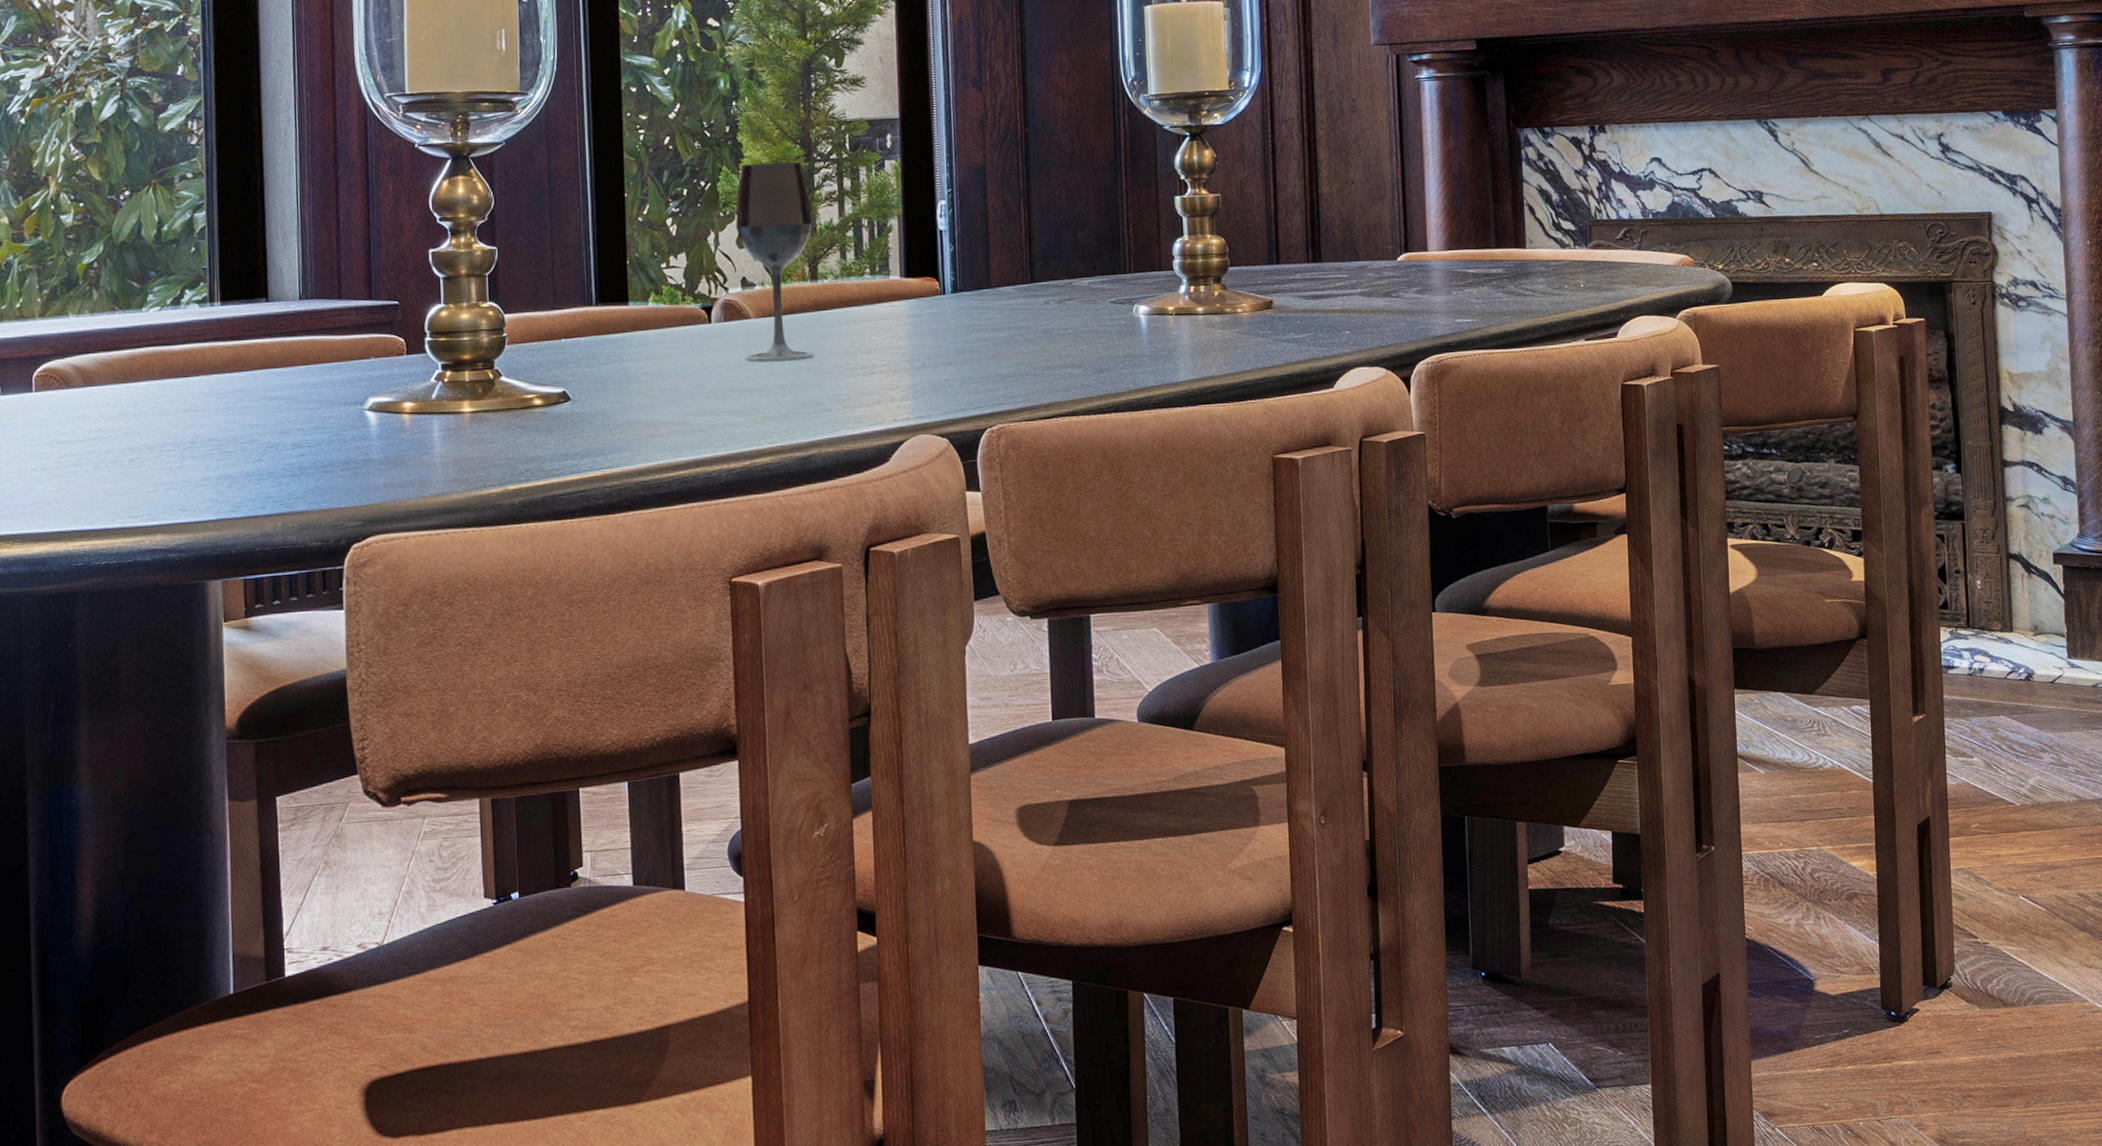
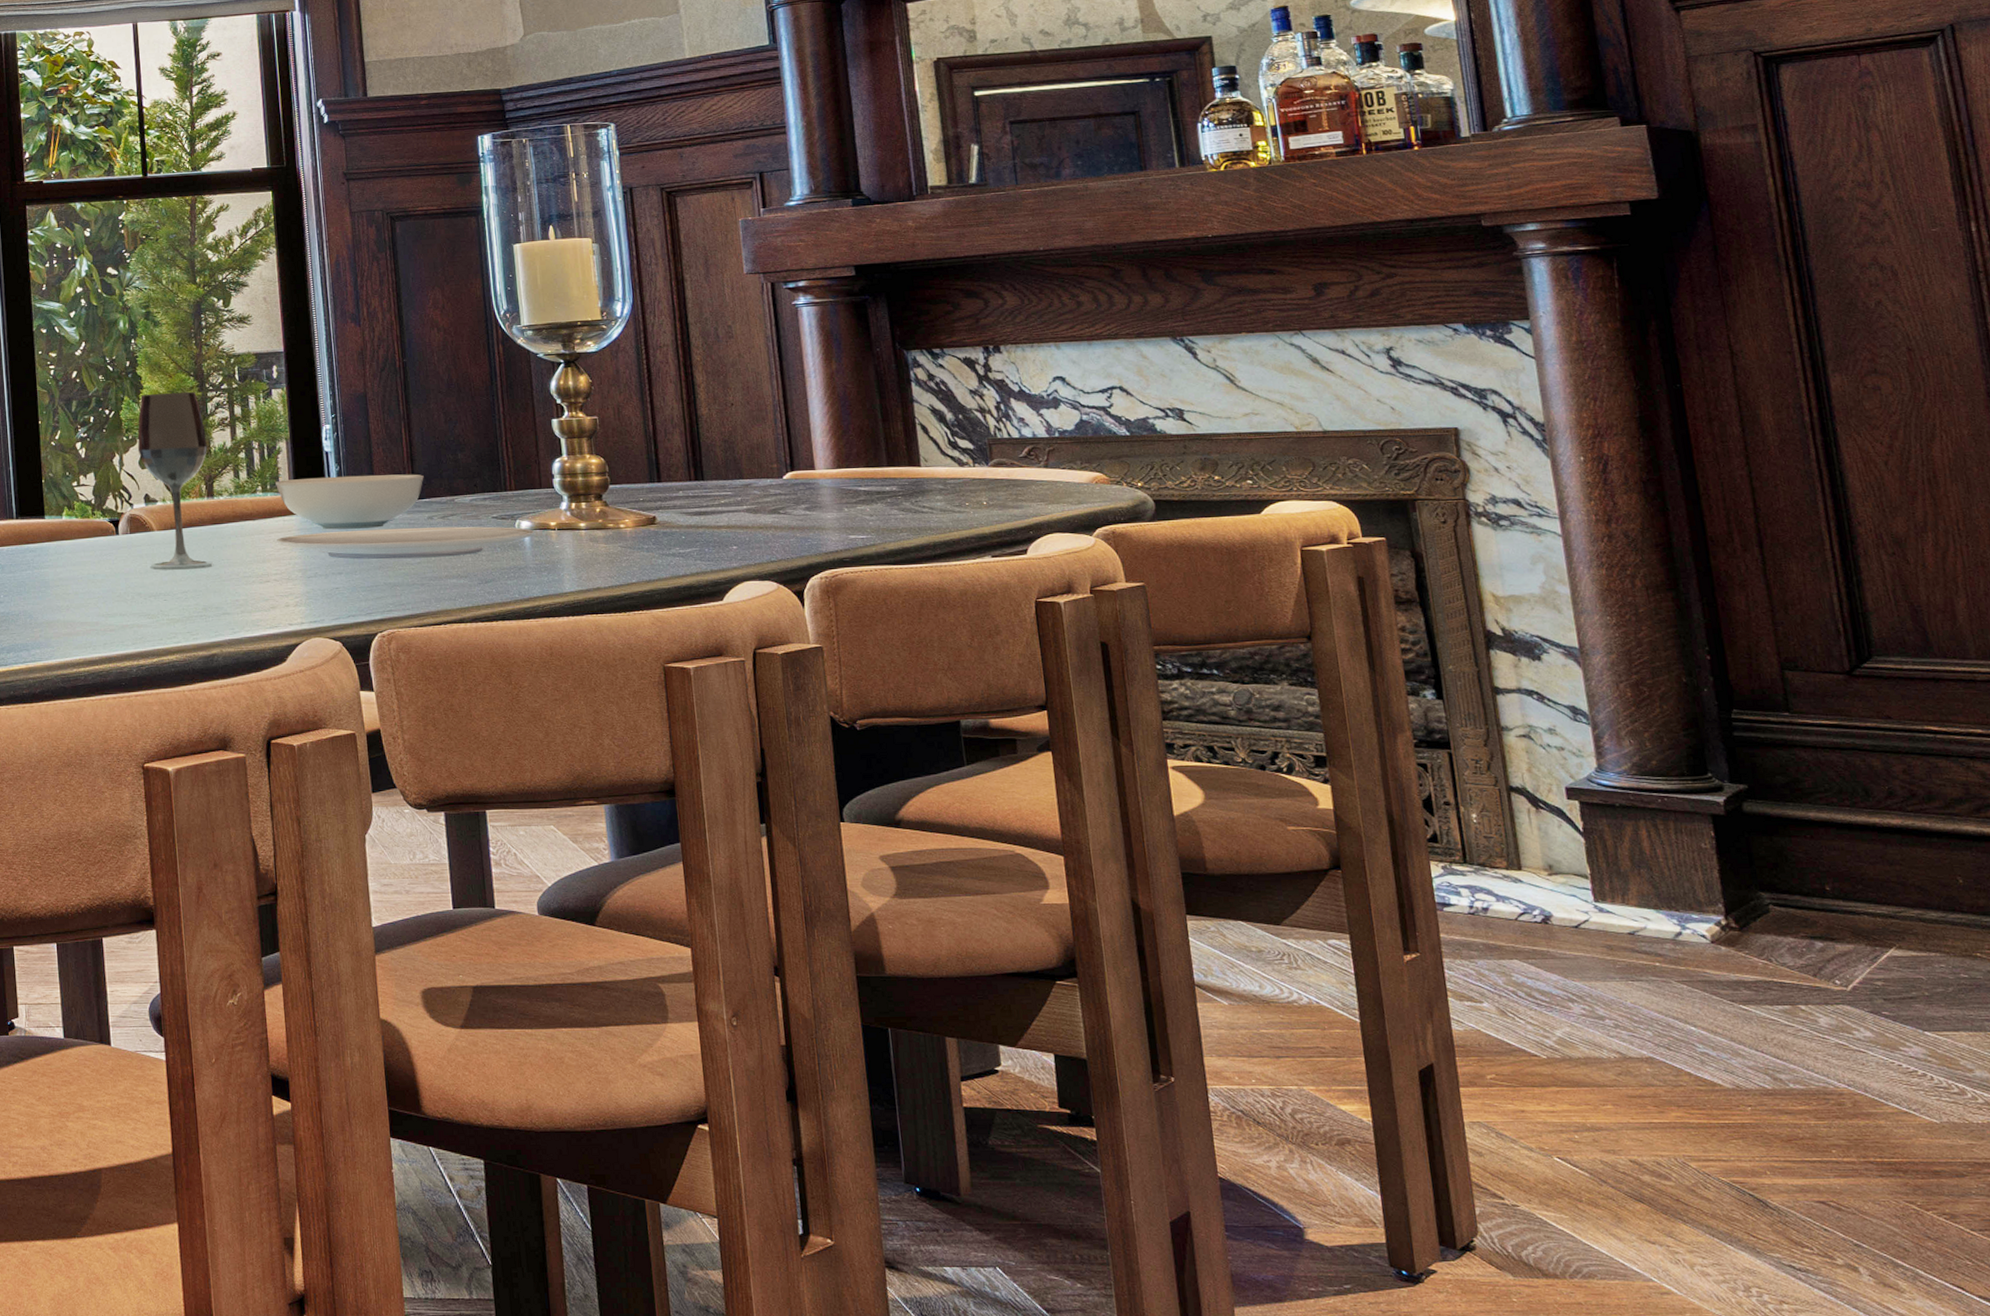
bowl: none [884,255,1042,316] -> present [274,474,424,530]
plate: none [884,311,1151,348] -> present [277,526,534,560]

